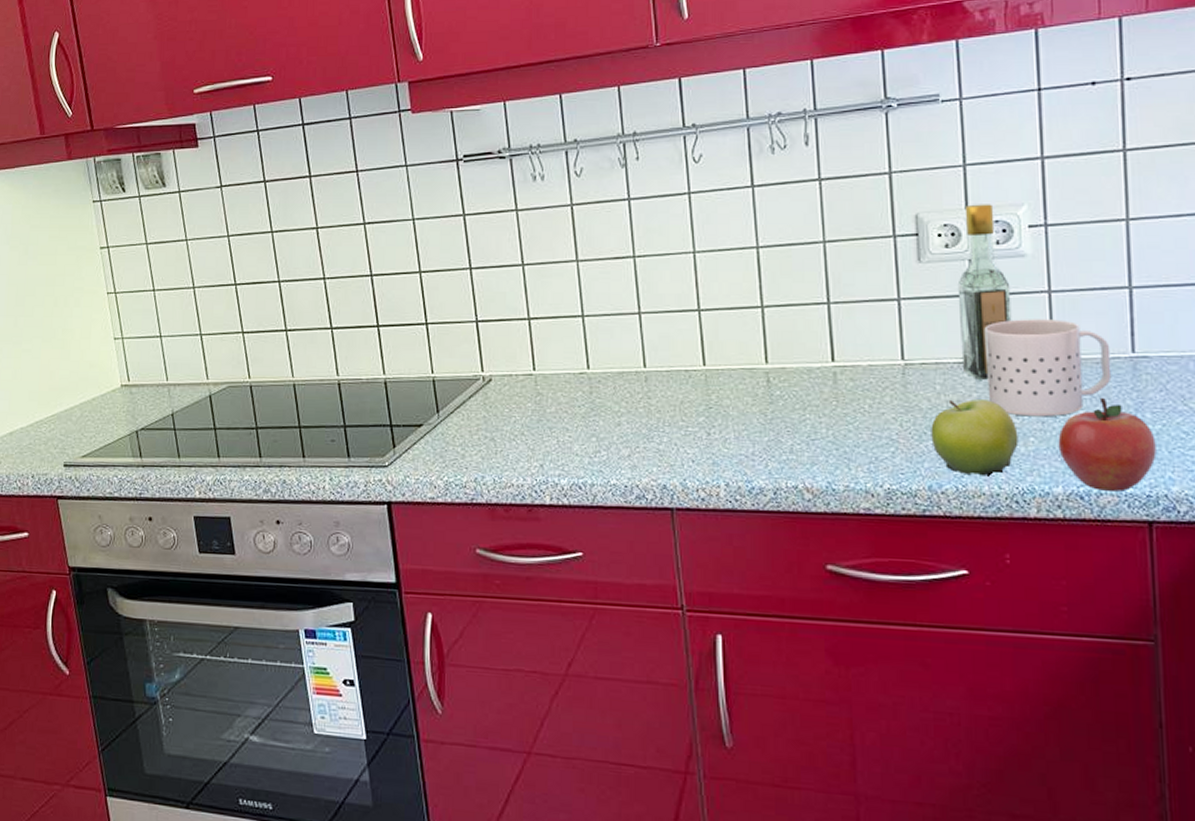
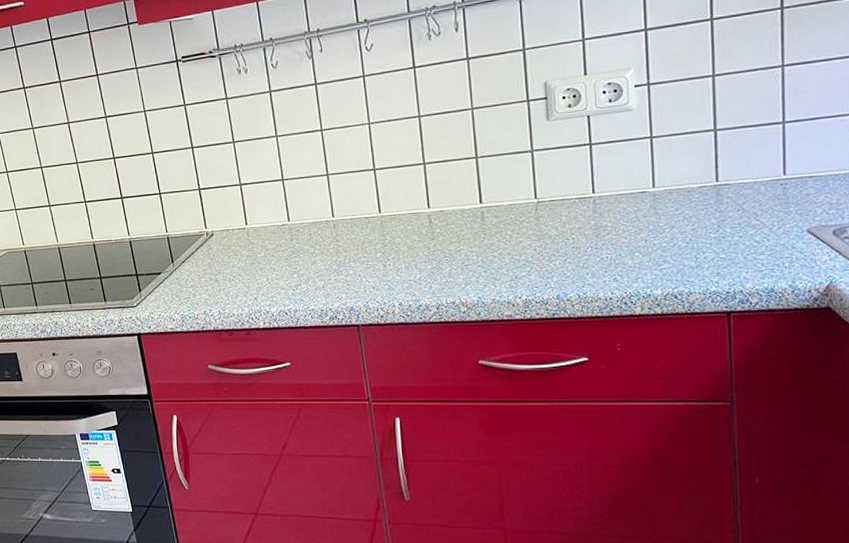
fruit: present [931,399,1019,476] -> none [558,226,627,285]
bottle: present [957,204,1012,380] -> none [578,70,621,210]
mug: present [984,319,1112,417] -> none [599,159,700,237]
apple: present [1058,397,1157,493] -> none [657,218,734,292]

